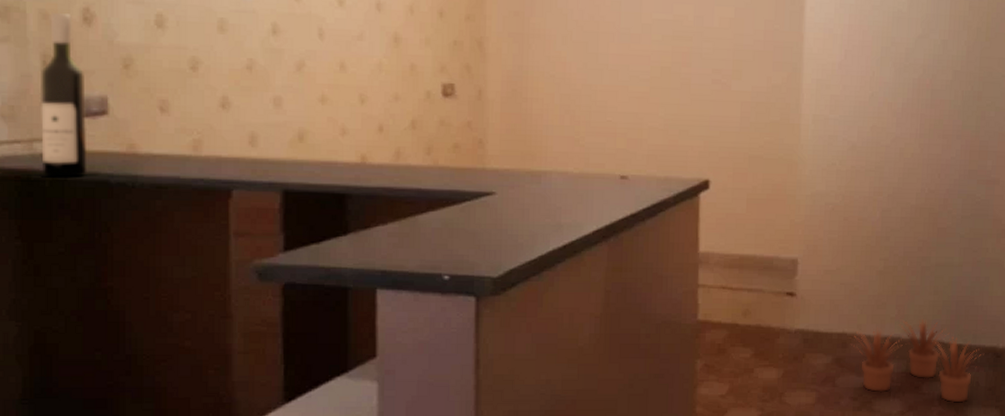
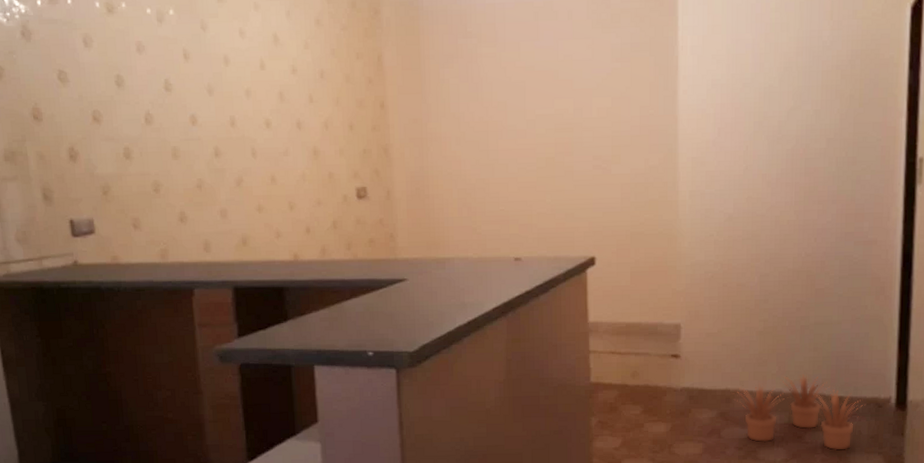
bottle: present [39,13,87,178] -> none [42,153,84,287]

